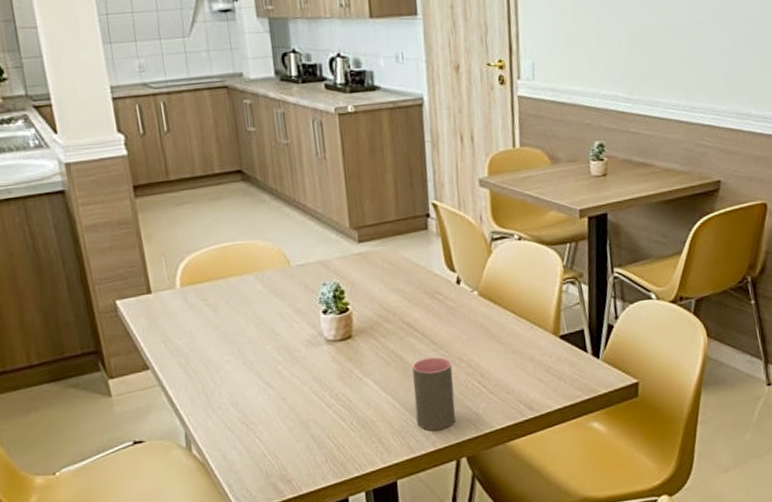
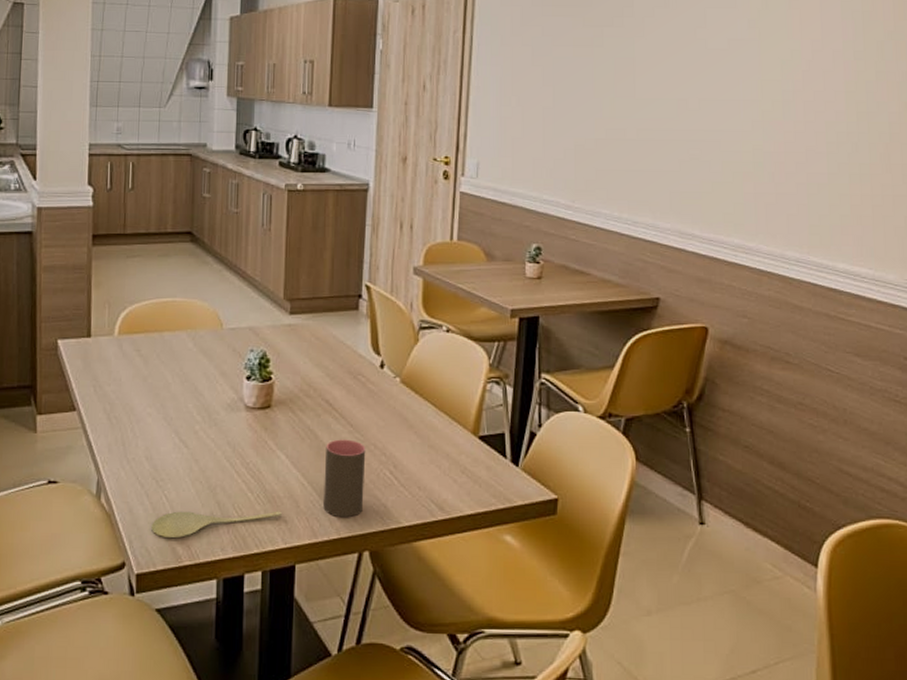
spoon: none [248,434,377,477] -> present [151,511,282,539]

